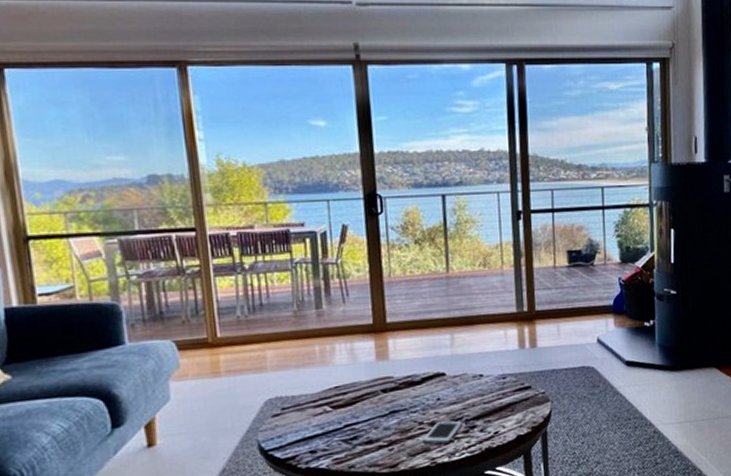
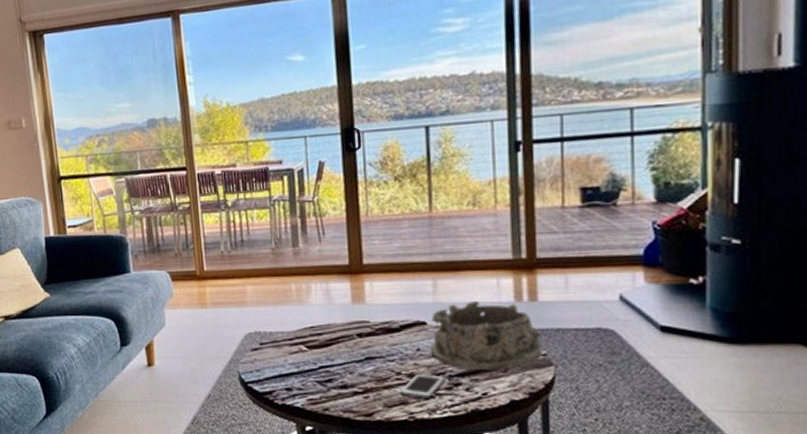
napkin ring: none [448,350,541,413] -> present [429,300,542,371]

